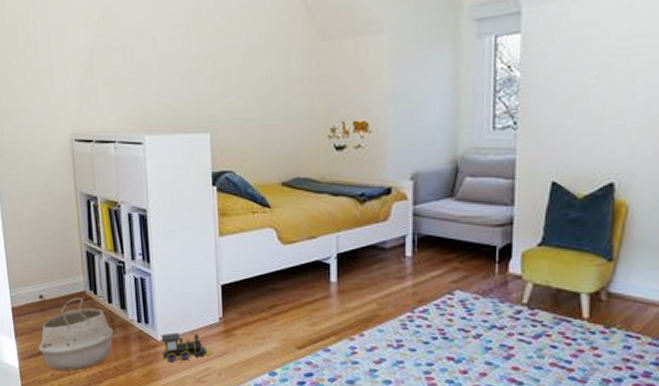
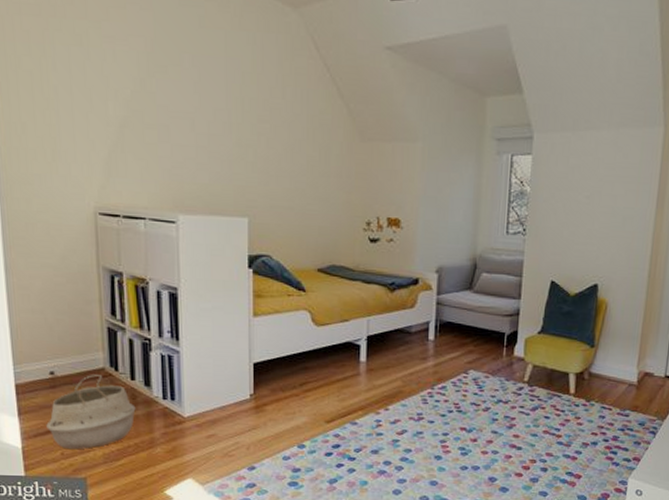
toy train: present [161,332,215,363] -> none [188,409,244,438]

